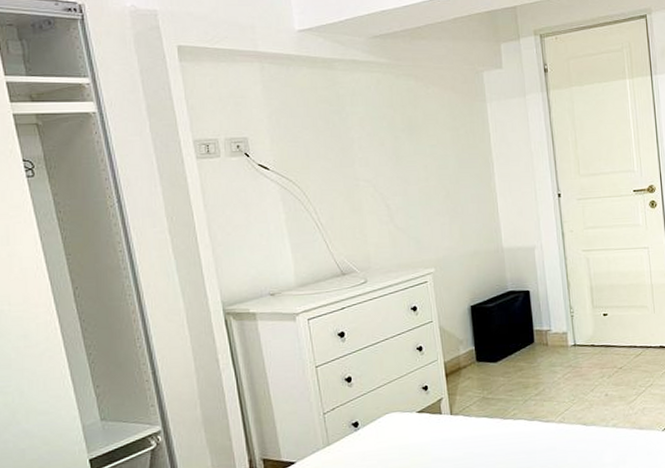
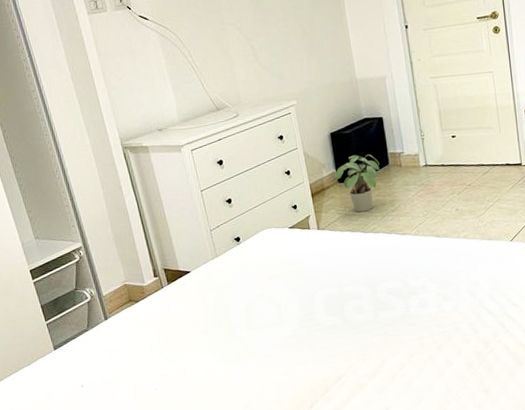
potted plant: none [472,331,524,396] -> present [334,154,380,212]

